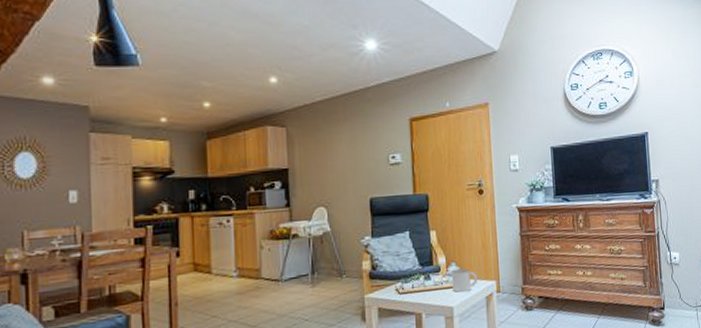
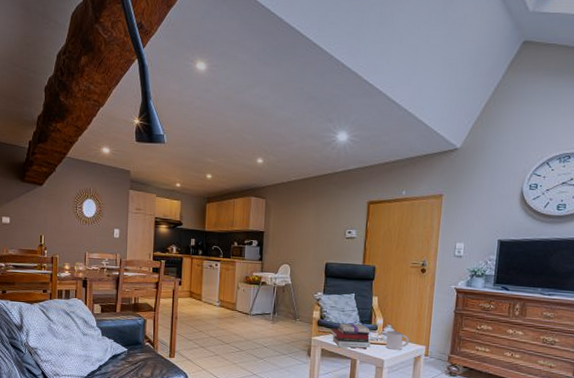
books: none [386,268,435,302] -> present [330,323,371,350]

